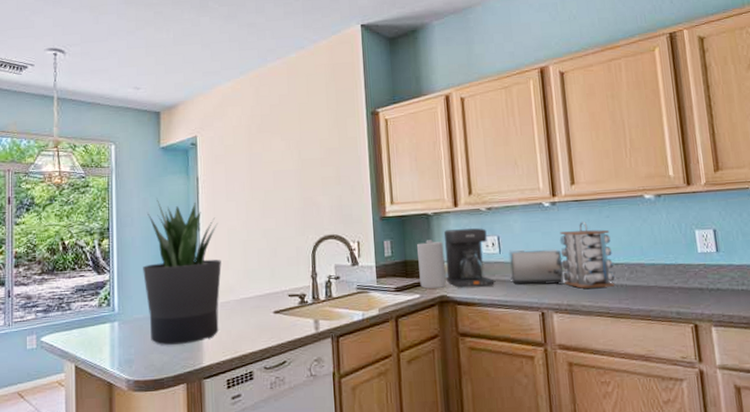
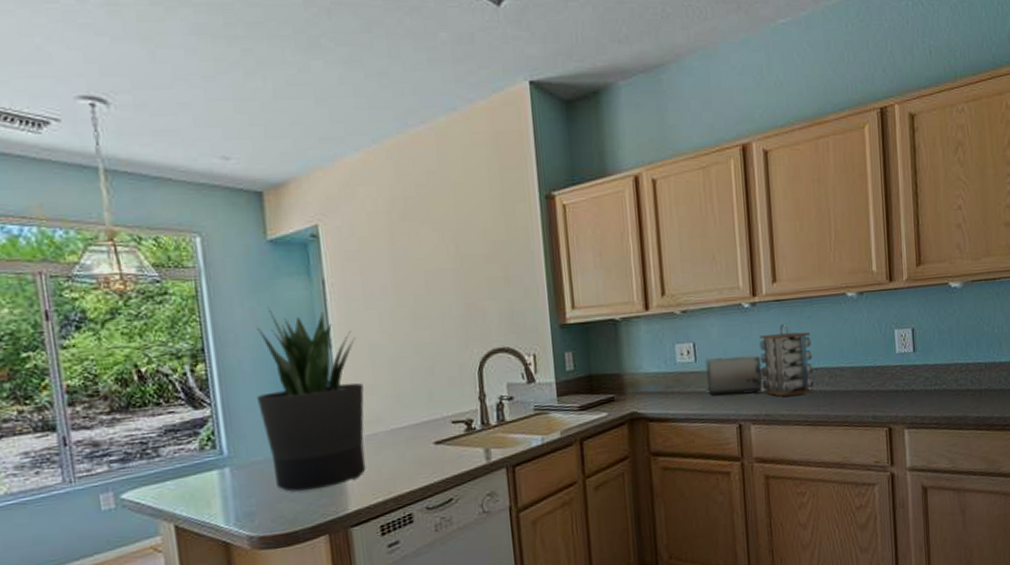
paper towel holder: present [417,240,446,289] -> none [603,349,637,406]
coffee maker: present [443,228,495,288] -> none [633,334,690,403]

